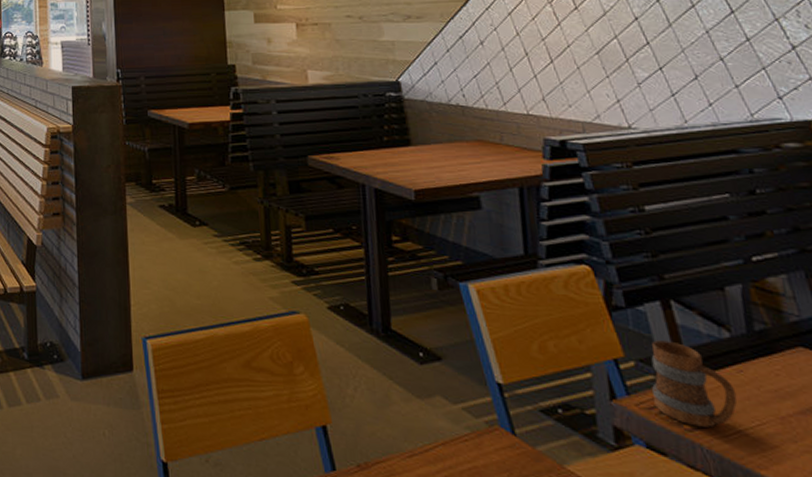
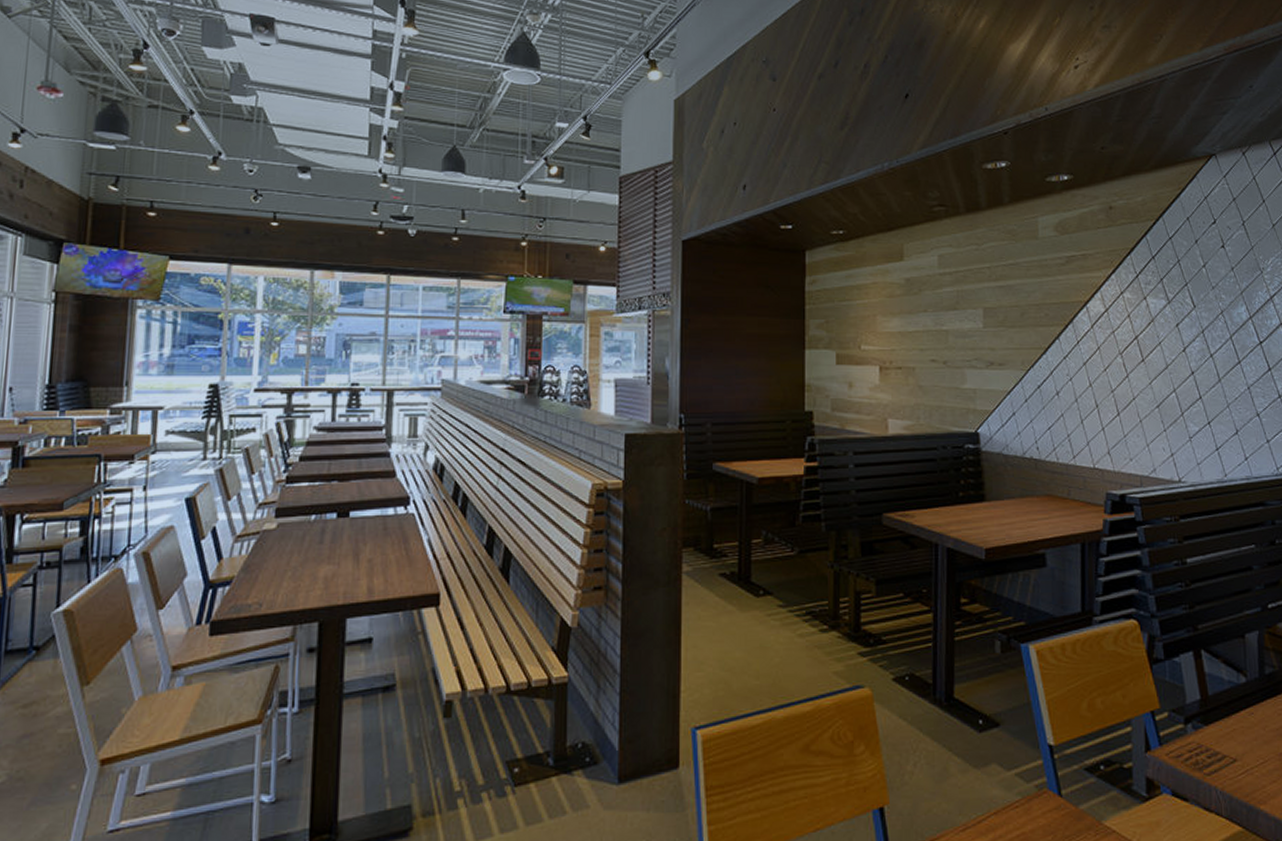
mug: present [651,340,738,428] -> none [1180,689,1248,770]

